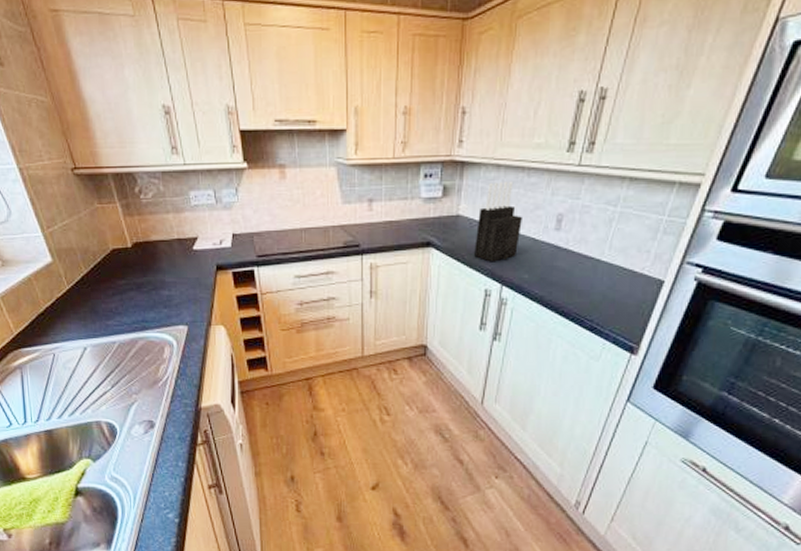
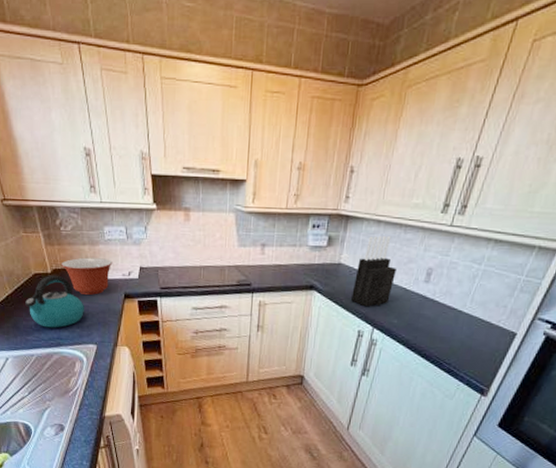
kettle: none [103,249,171,310] -> present [25,275,84,328]
mixing bowl: none [142,227,201,269] -> present [60,257,113,295]

